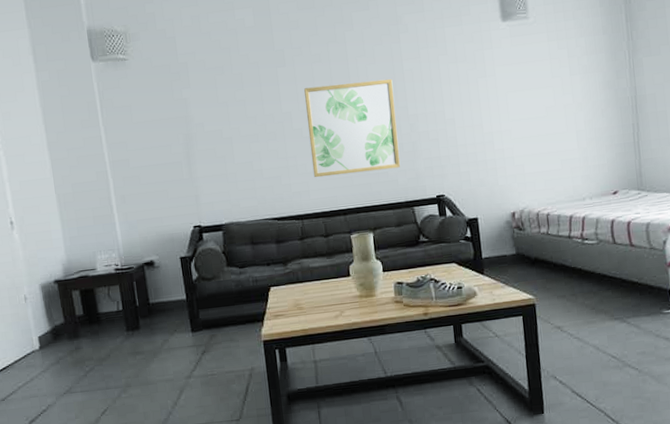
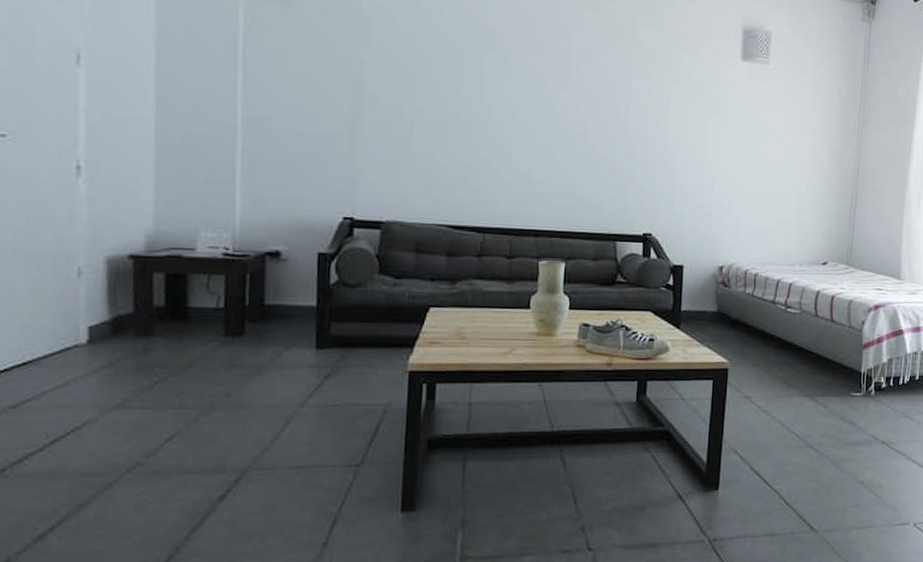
wall art: present [304,78,400,178] -> none [506,81,616,195]

